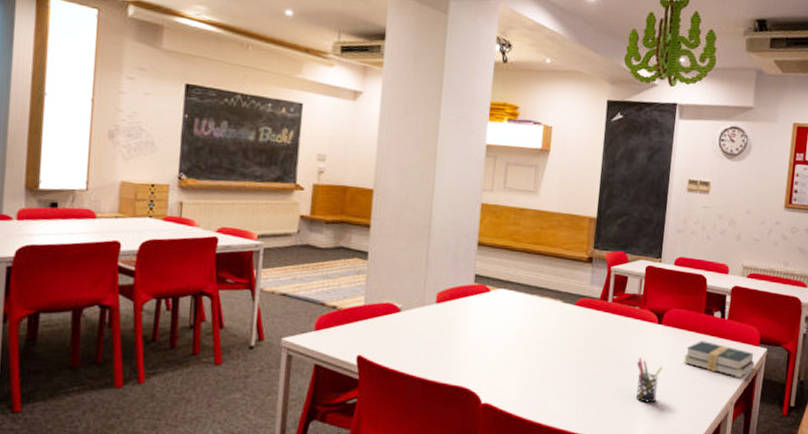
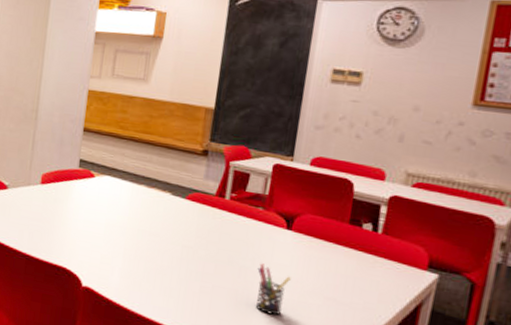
hardback book: present [682,341,755,379] -> none [317,254,420,305]

